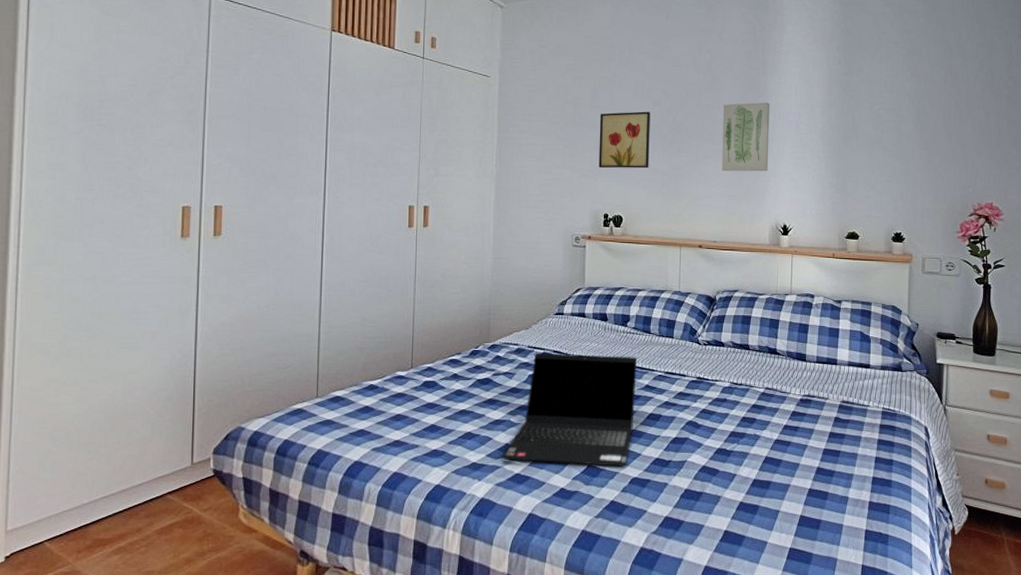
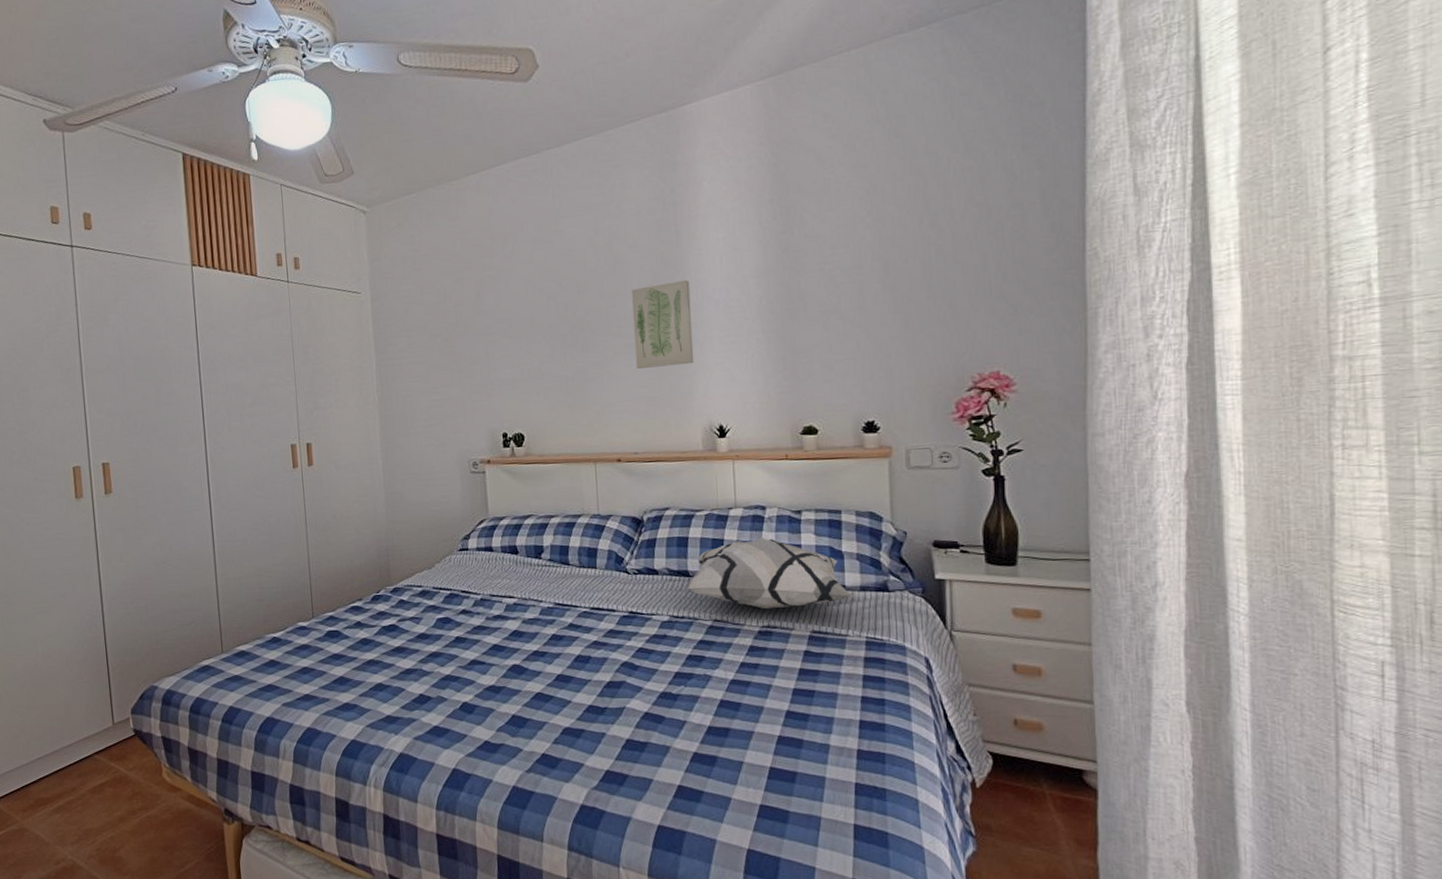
laptop computer: present [501,353,637,466] -> none [417,592,560,716]
wall art: present [598,111,650,169] -> none [486,309,549,382]
decorative pillow: none [744,320,875,381] -> present [683,537,853,610]

